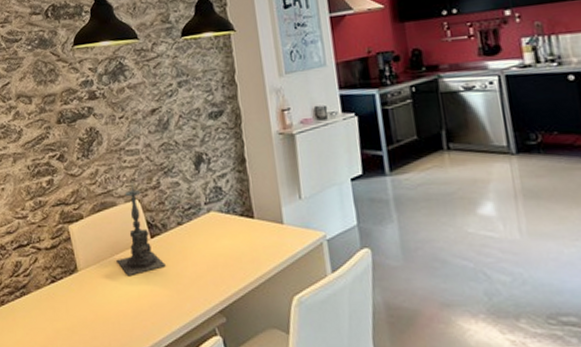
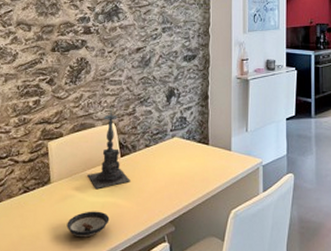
saucer: none [102,301,149,331] -> present [66,211,110,238]

